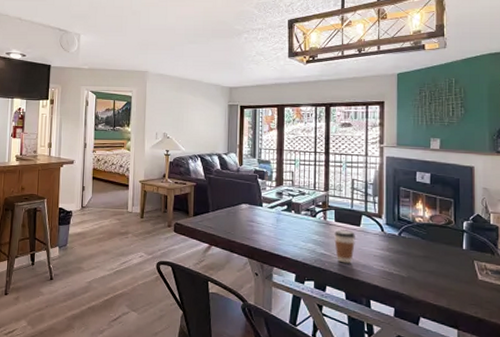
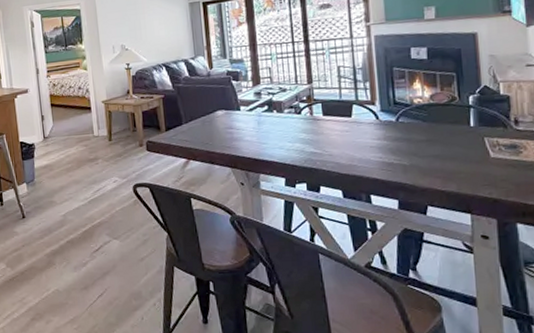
coffee cup: present [334,228,355,264] -> none [323,122,348,160]

